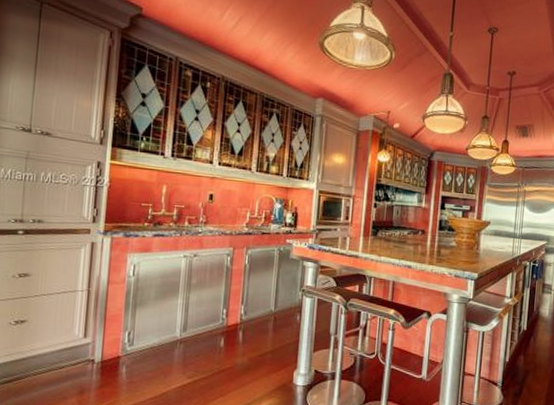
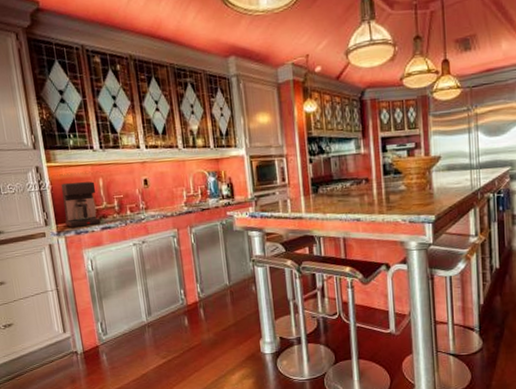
coffee maker: none [115,183,158,231] -> present [61,181,101,229]

